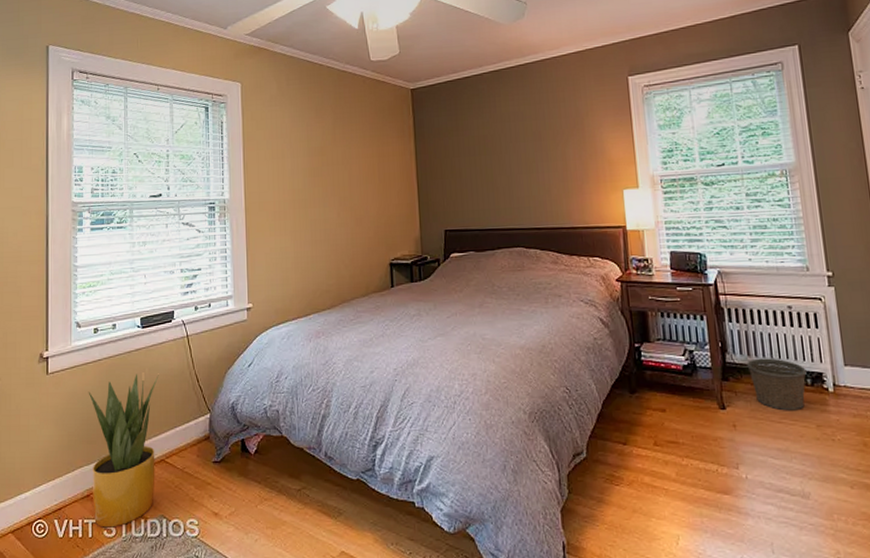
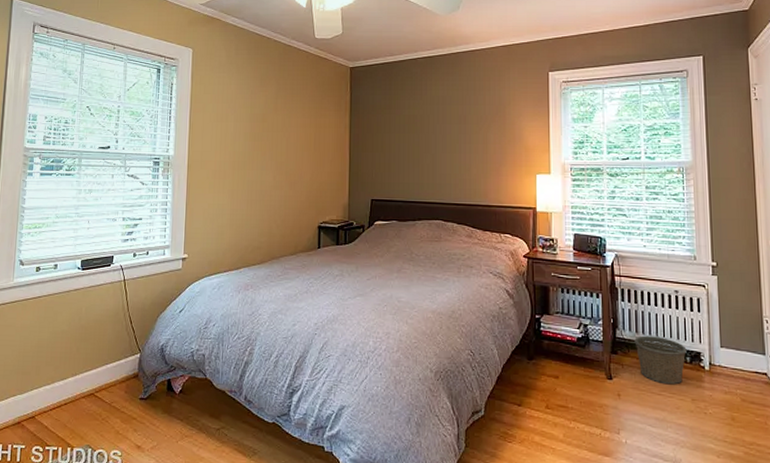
planter: present [88,374,159,528] -> none [23,312,95,454]

